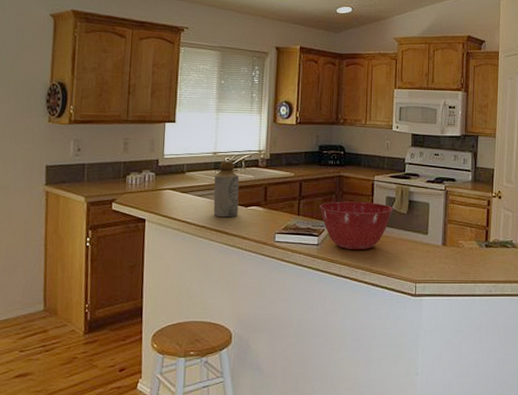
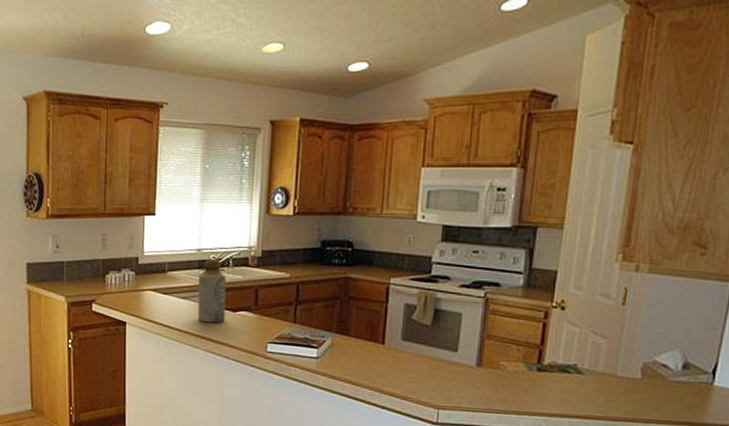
mixing bowl: present [320,201,393,251] -> none [321,308,414,367]

